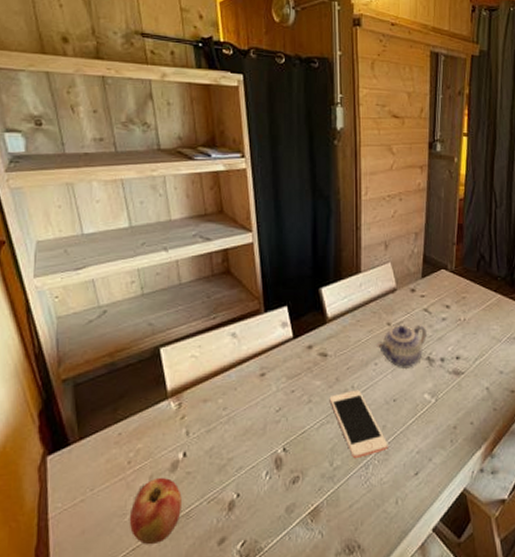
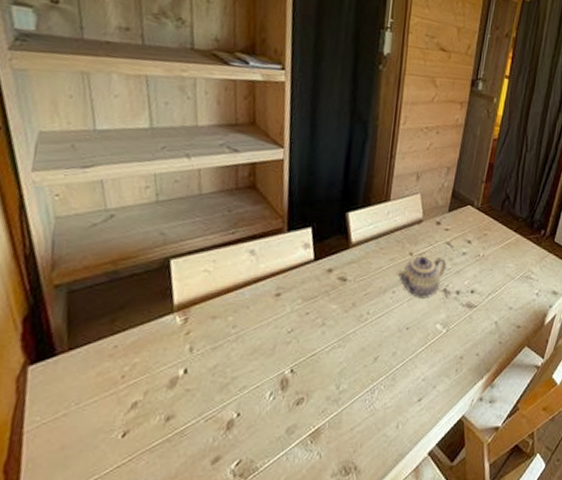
apple: present [129,477,182,545] -> none [116,393,178,463]
cell phone: present [329,389,388,459] -> none [343,316,396,384]

